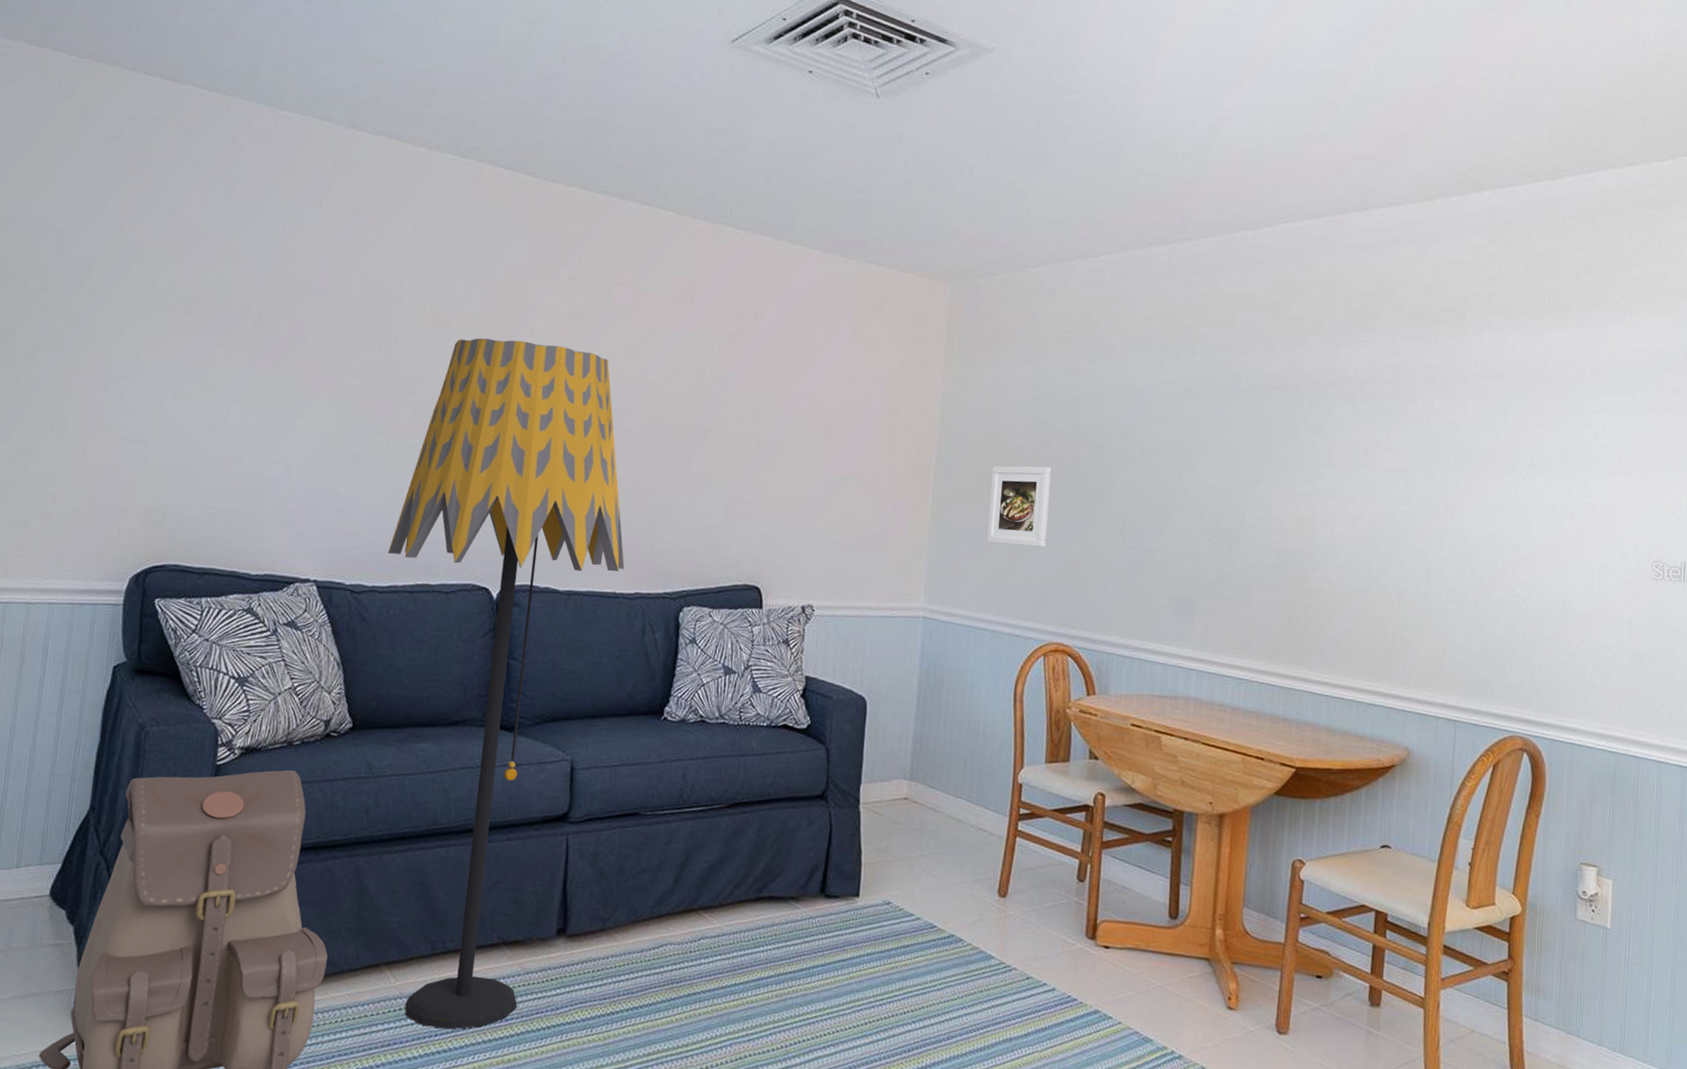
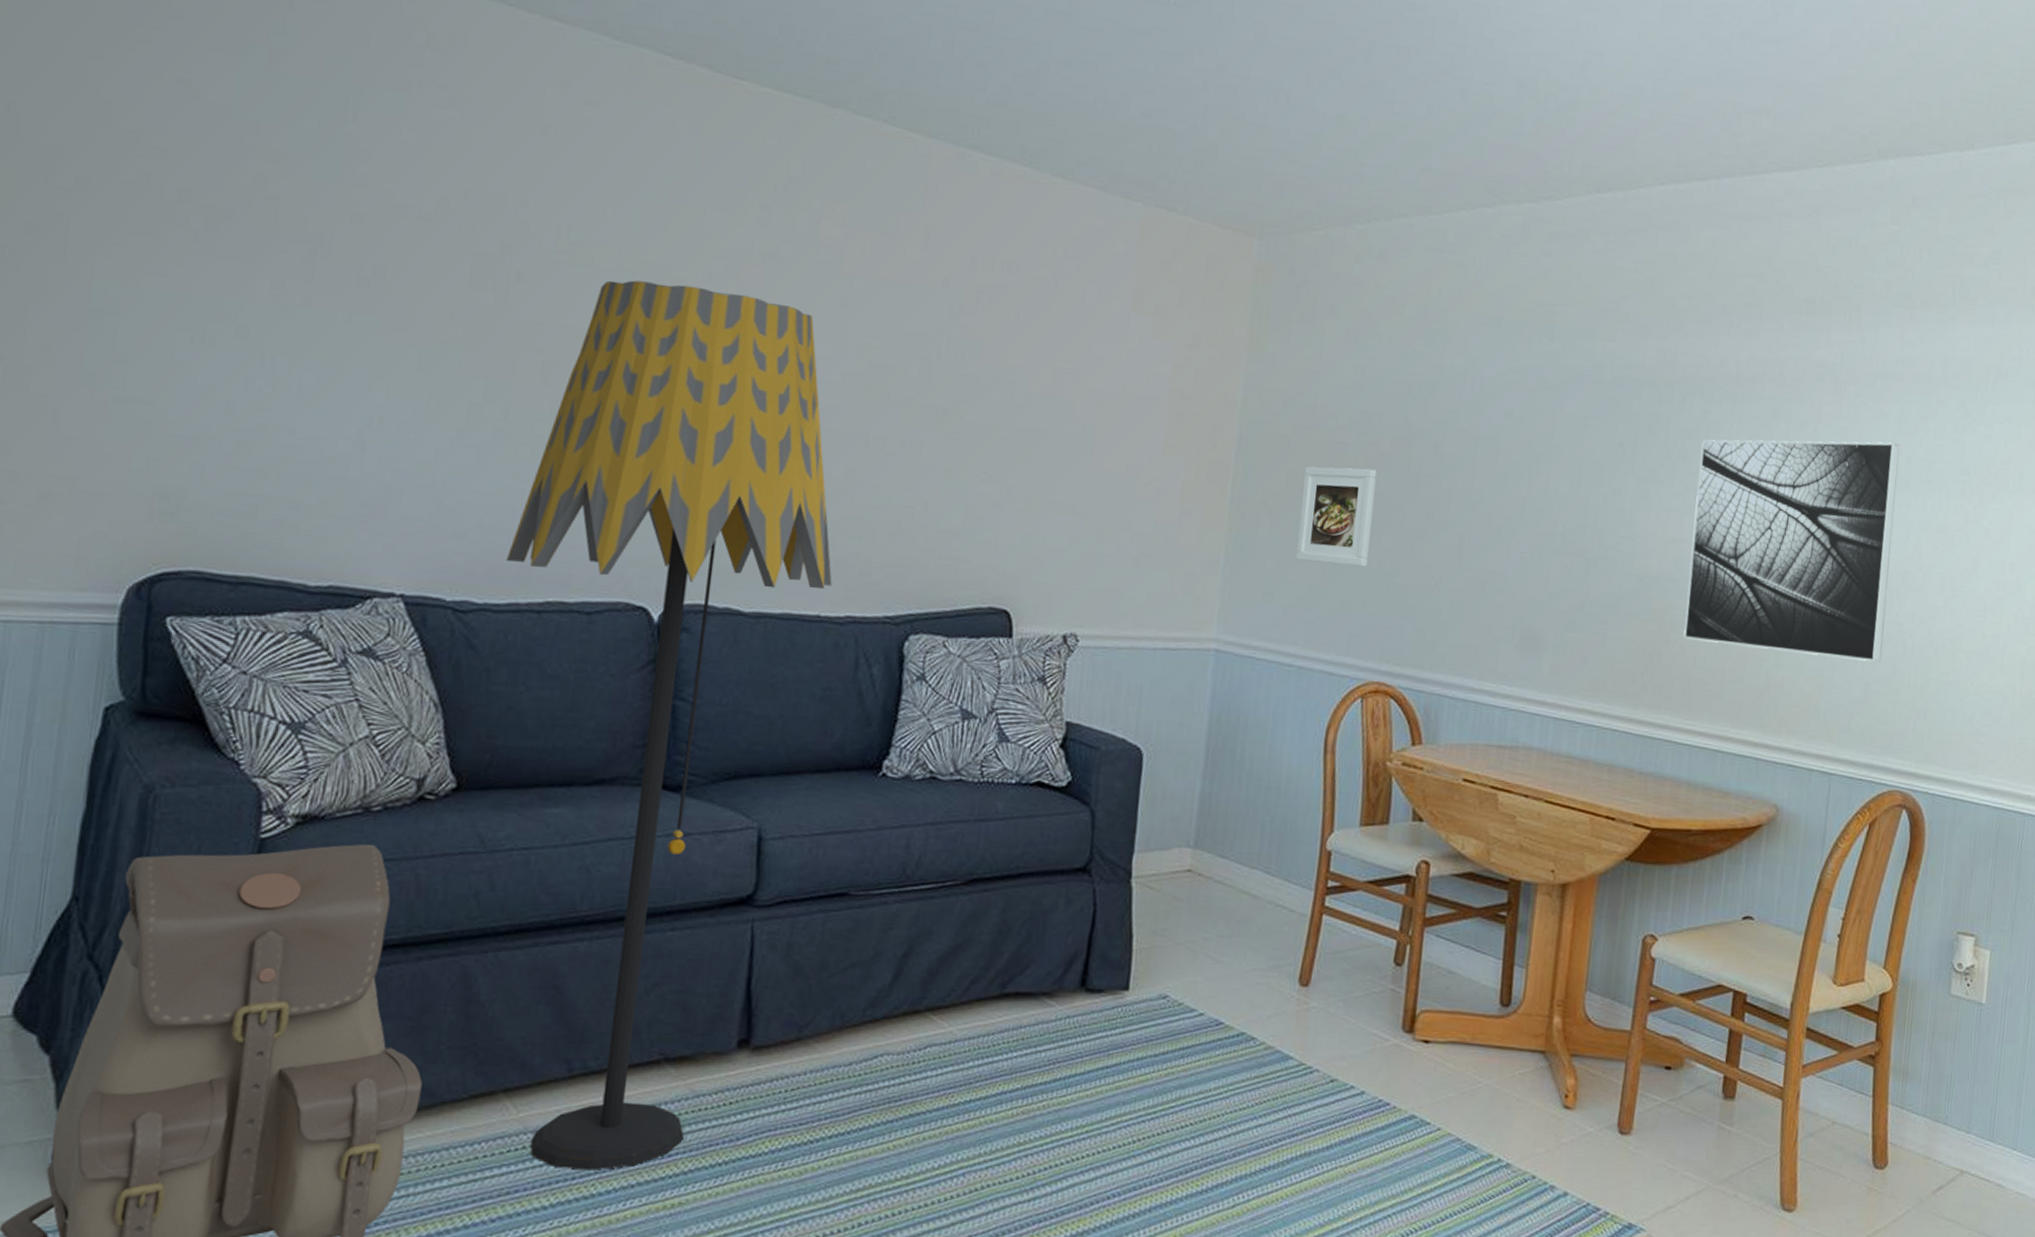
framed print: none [1318,432,1506,623] -> present [1683,439,1900,662]

